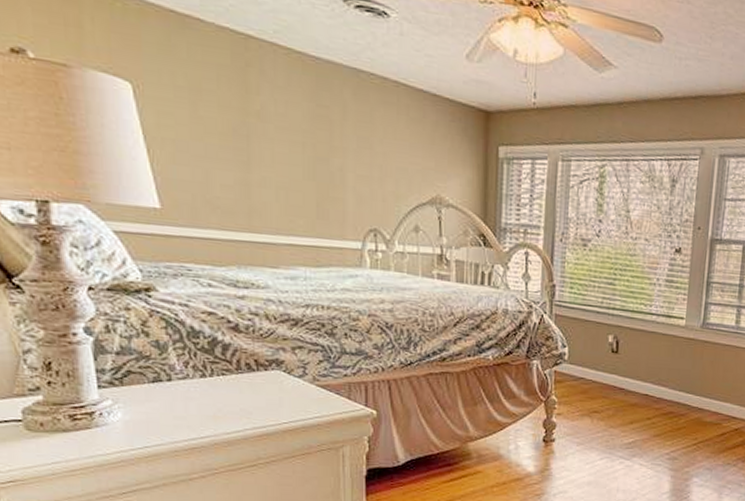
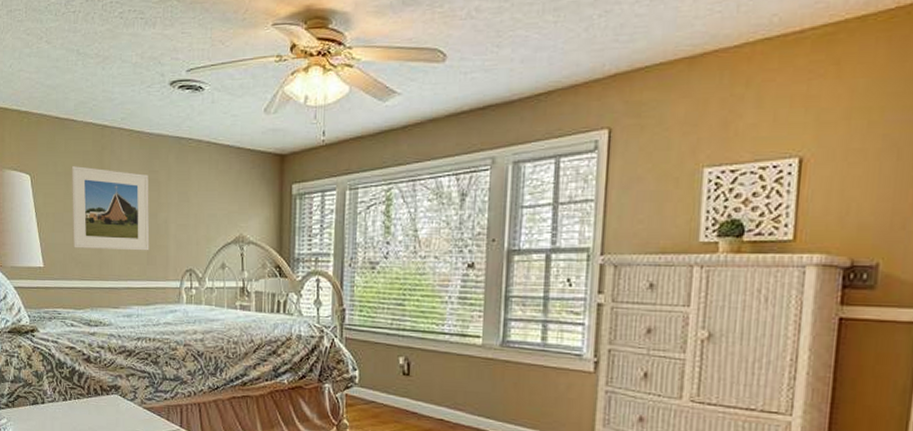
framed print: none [198,81,319,203] -> present [71,166,150,251]

